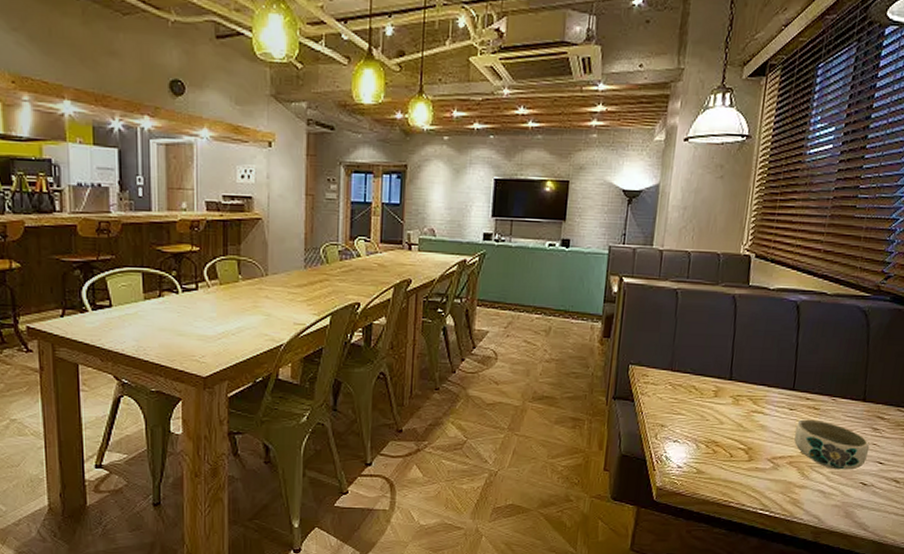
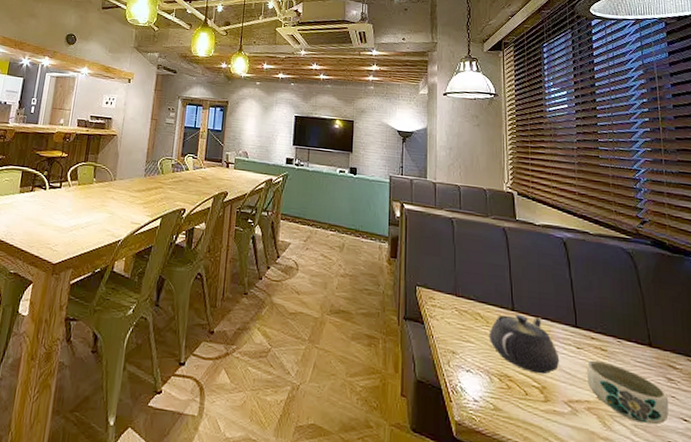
teapot: none [701,382,771,437] -> present [488,313,560,375]

